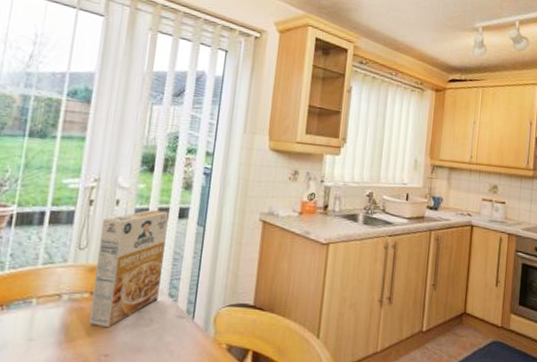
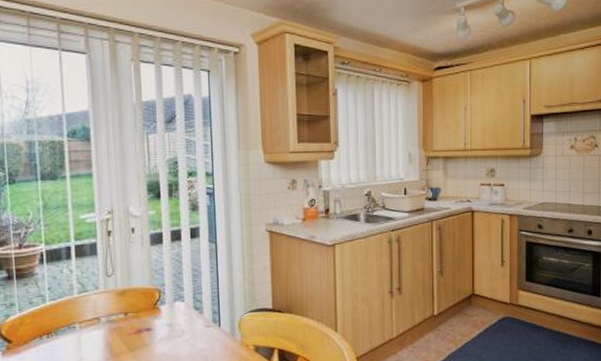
cereal box: present [88,210,169,327] -> none [122,233,185,342]

